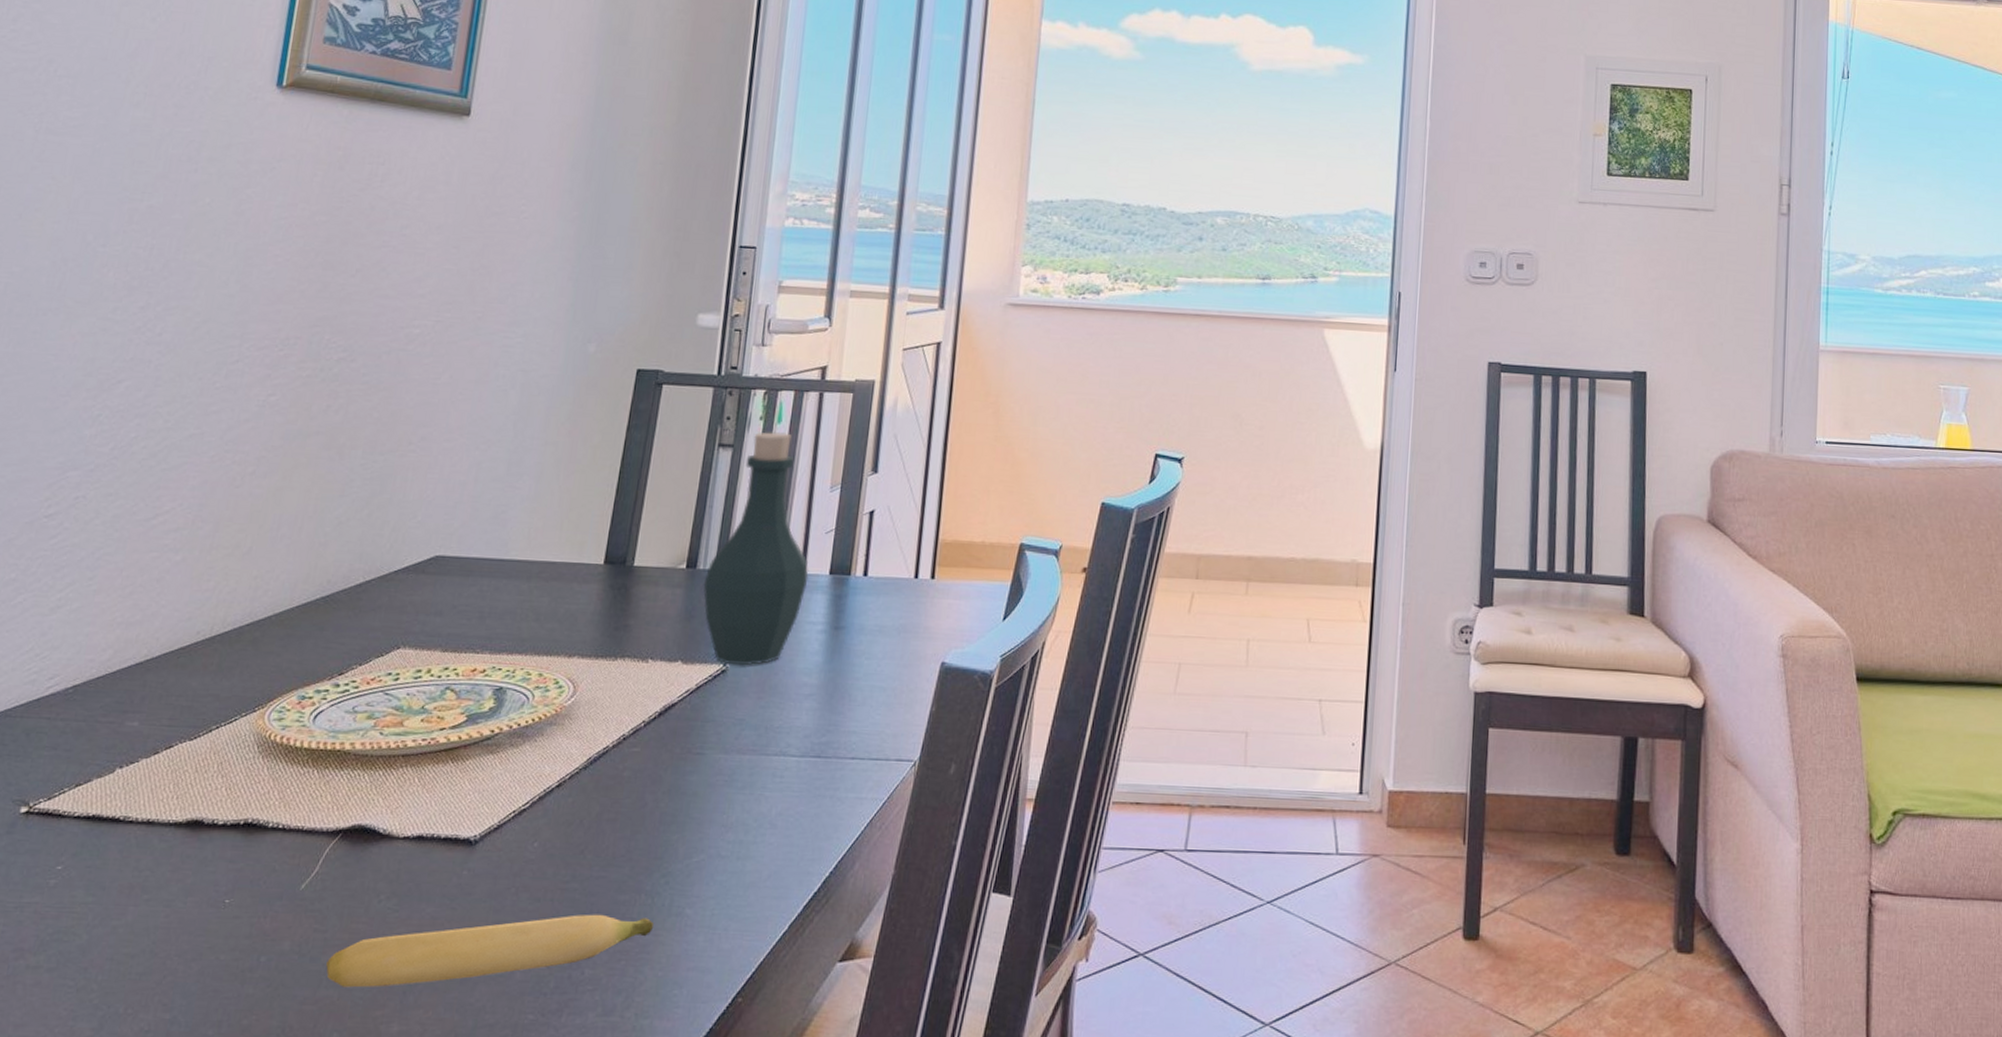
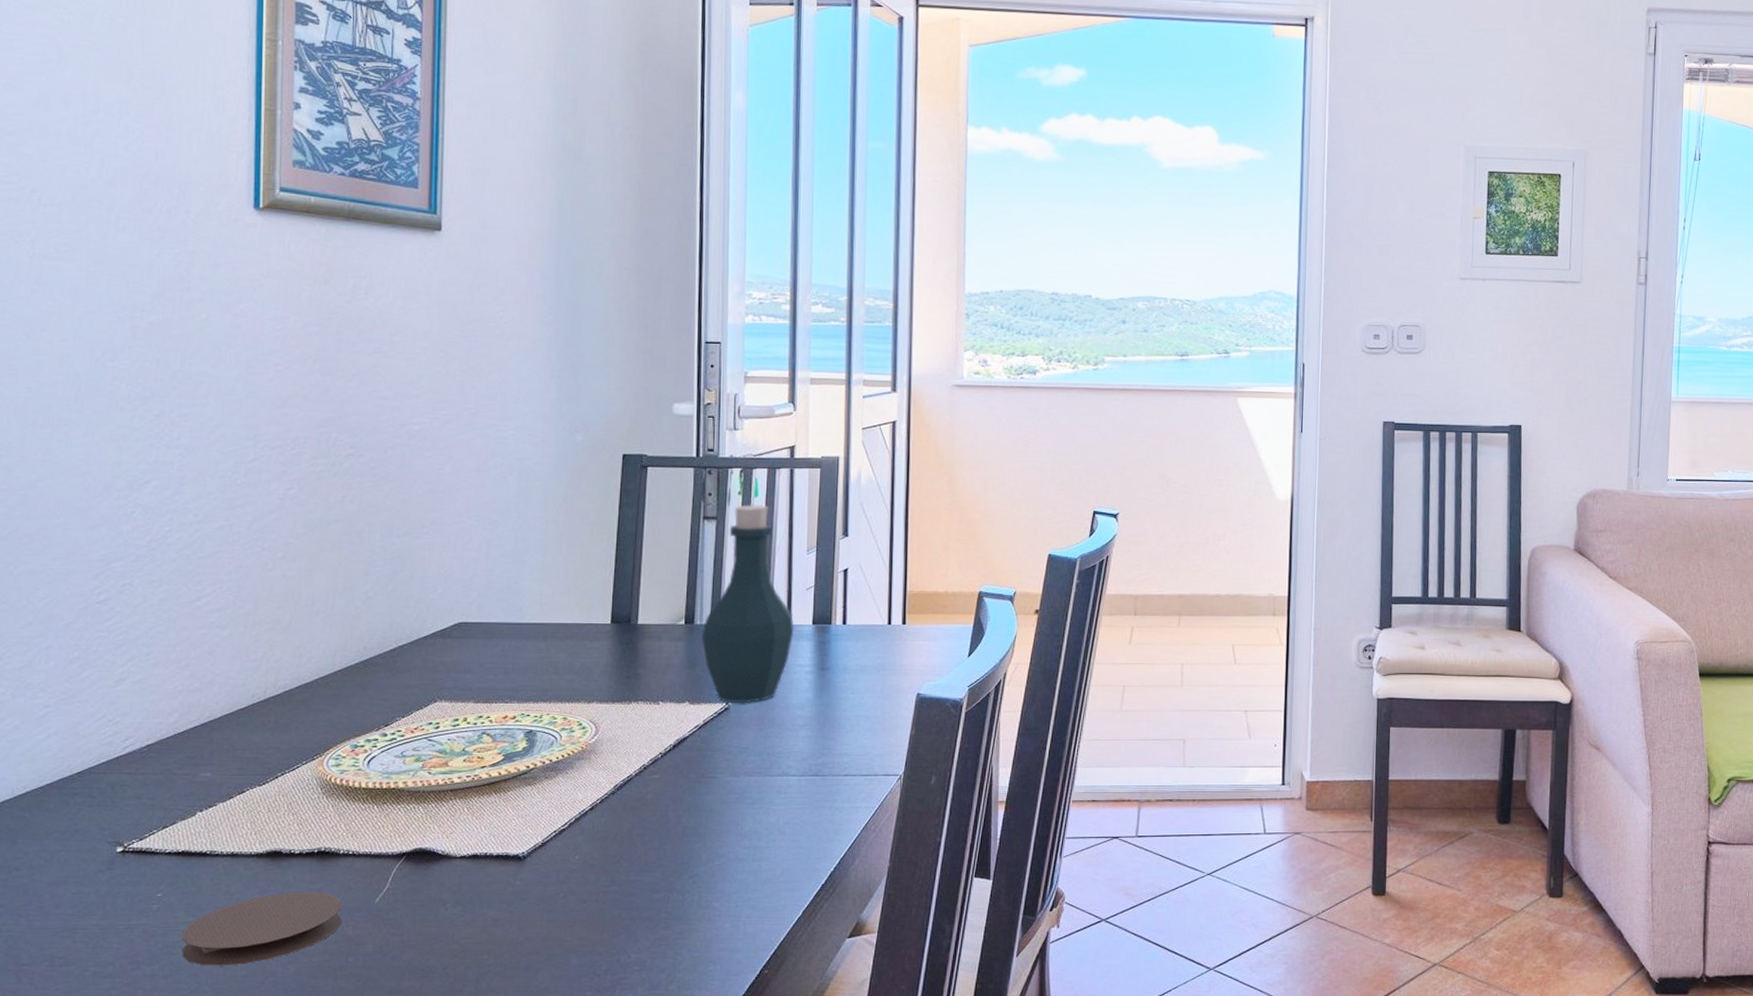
coaster: none [73,871,263,960] -> present [182,891,342,966]
banana: present [326,914,655,988] -> none [406,910,687,978]

